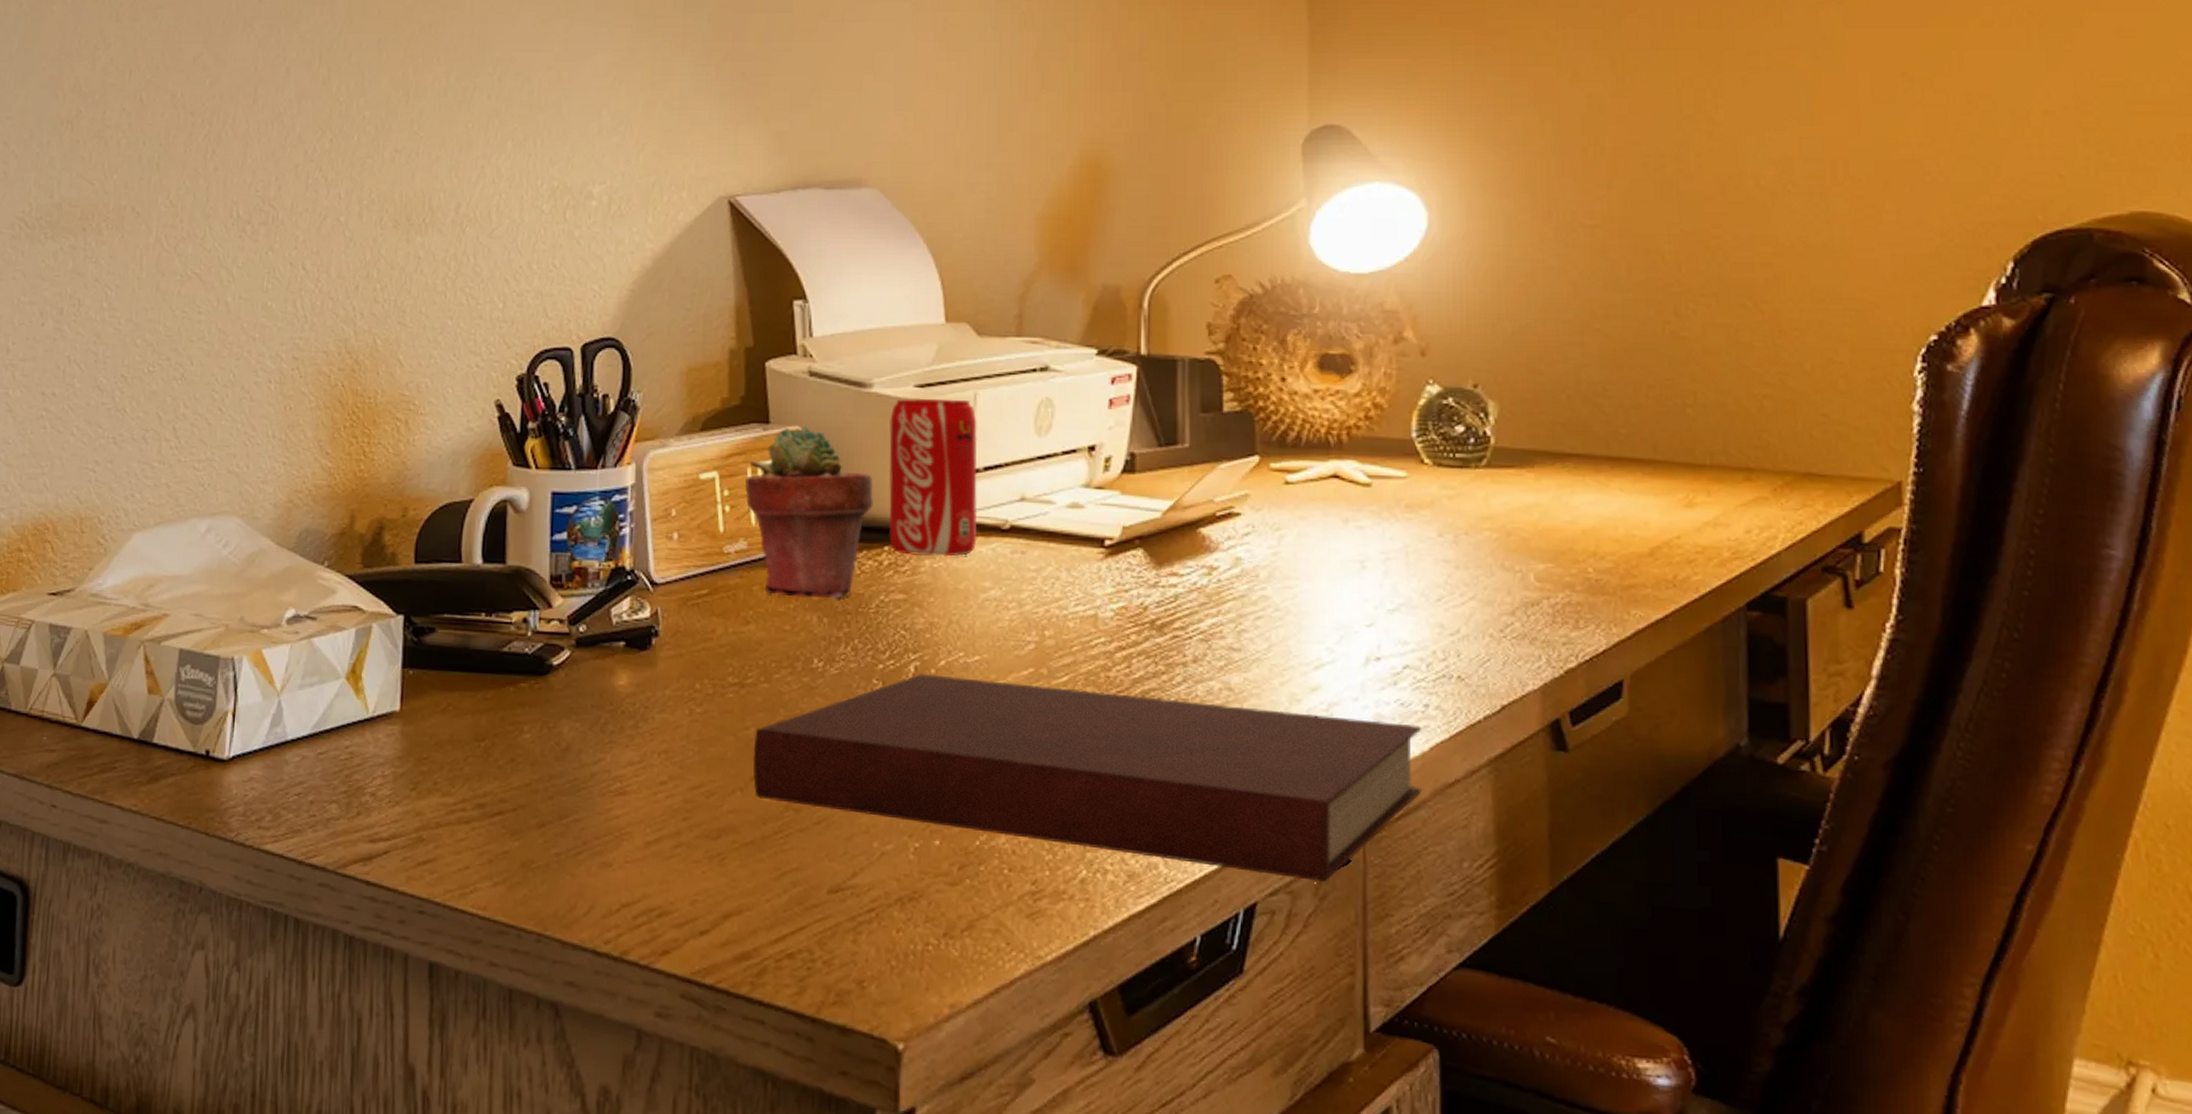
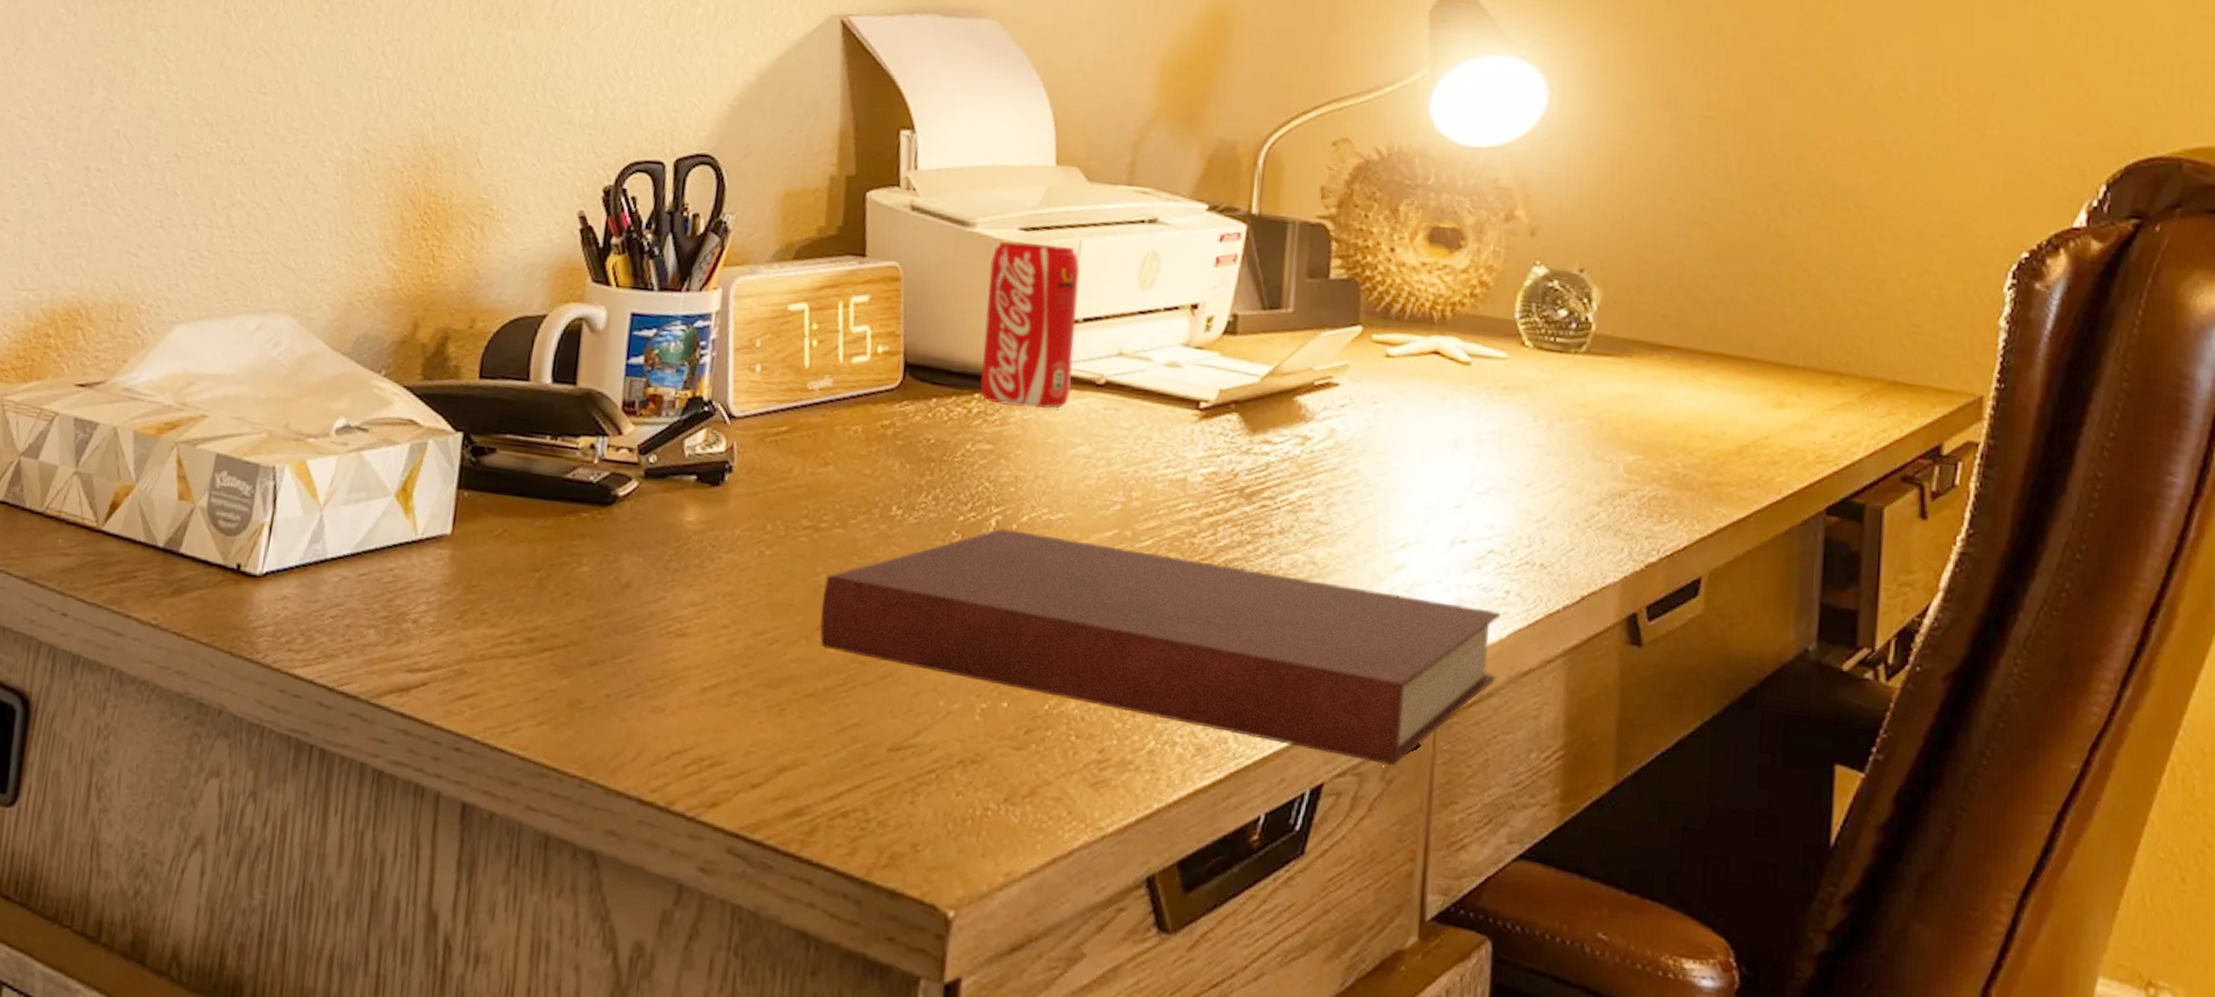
potted succulent: present [744,425,873,599] -> none [834,261,968,445]

